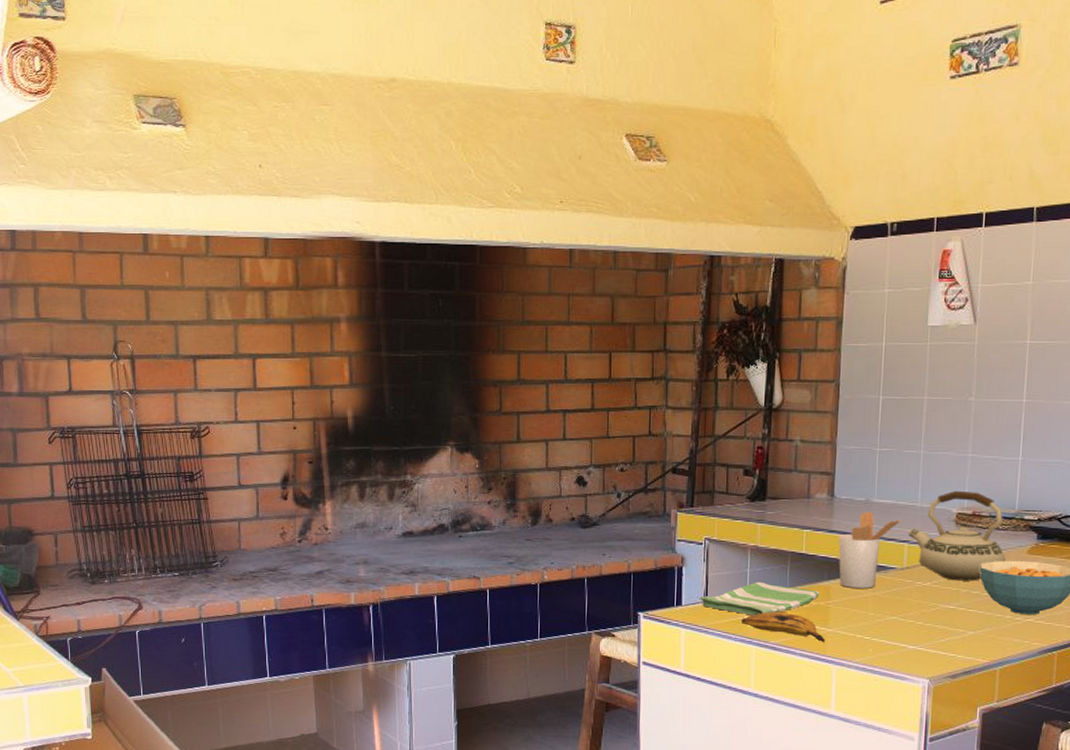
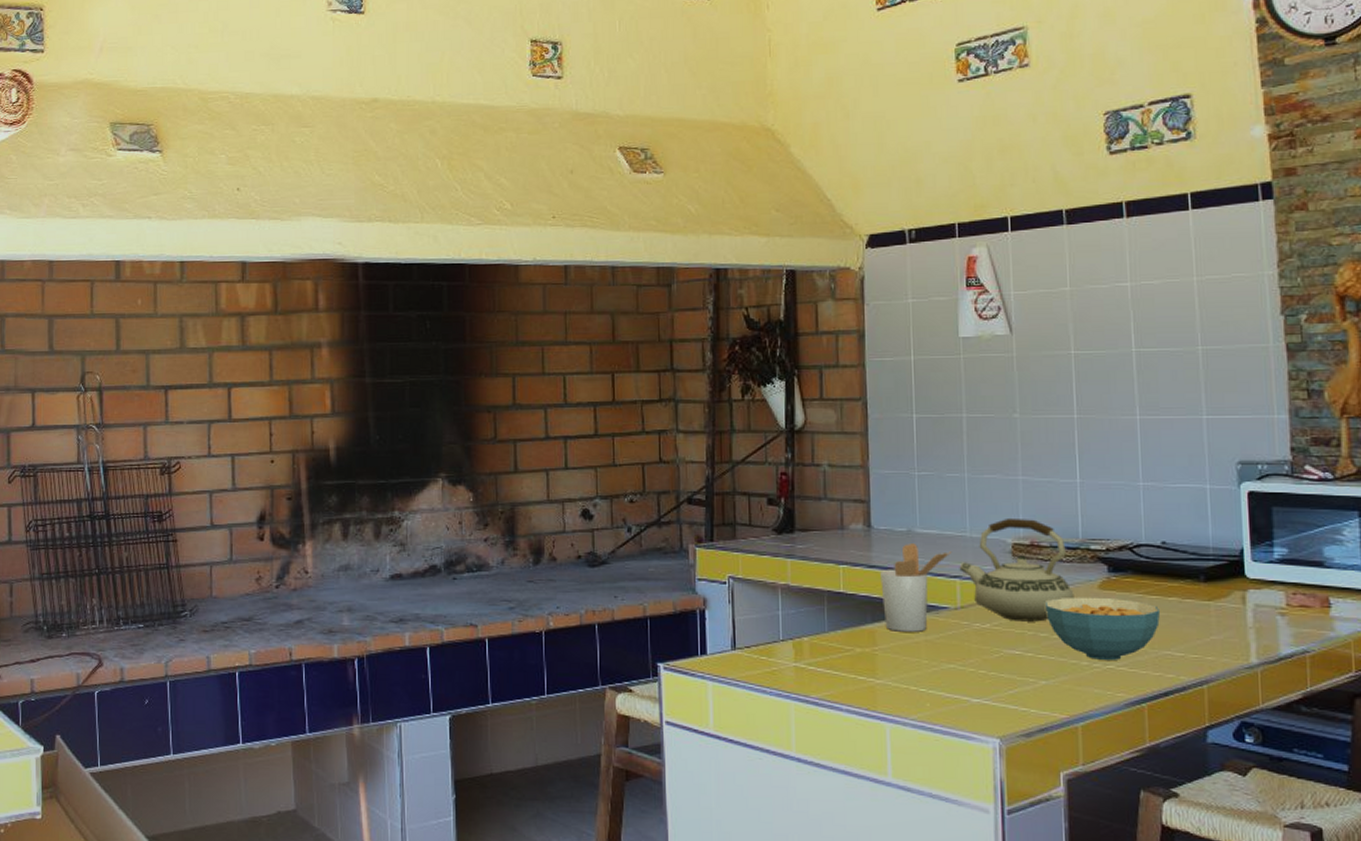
dish towel: present [699,581,820,616] -> none [727,625,864,665]
banana: present [740,612,826,642] -> none [775,661,875,696]

